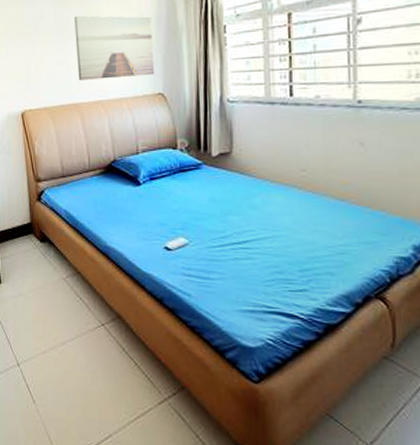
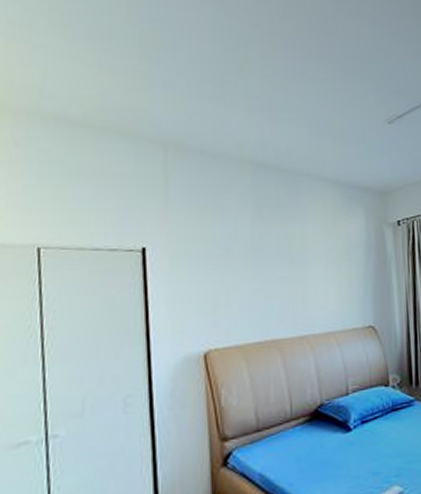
wall art: present [75,15,155,80] -> none [276,239,365,312]

